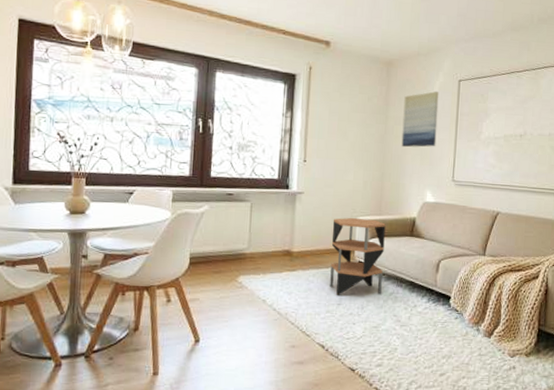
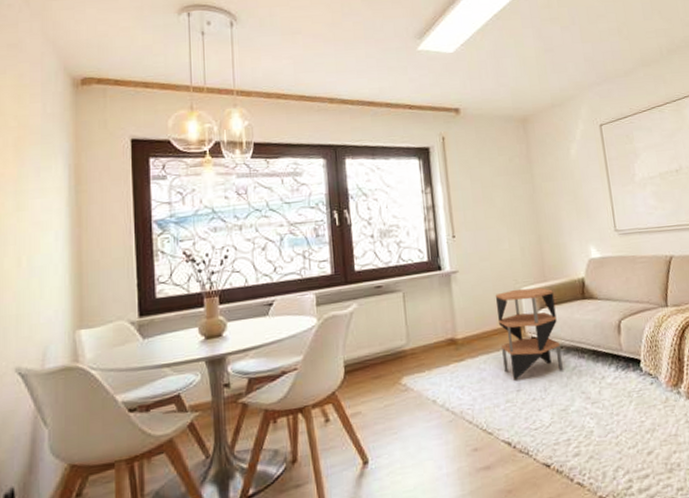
wall art: present [401,91,439,148] -> none [546,140,590,204]

